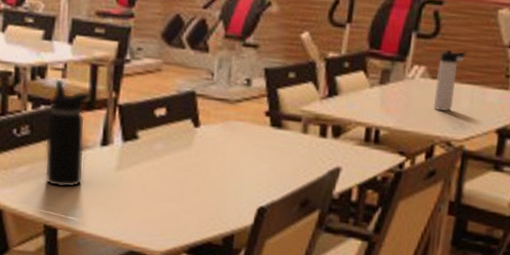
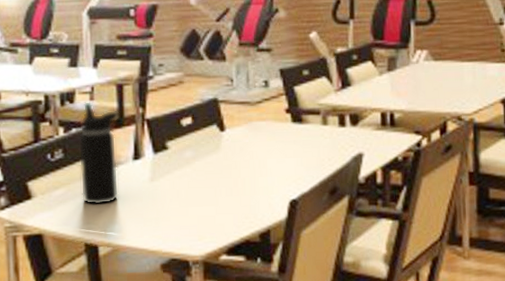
thermos bottle: present [433,50,468,112] -> none [438,32,464,89]

